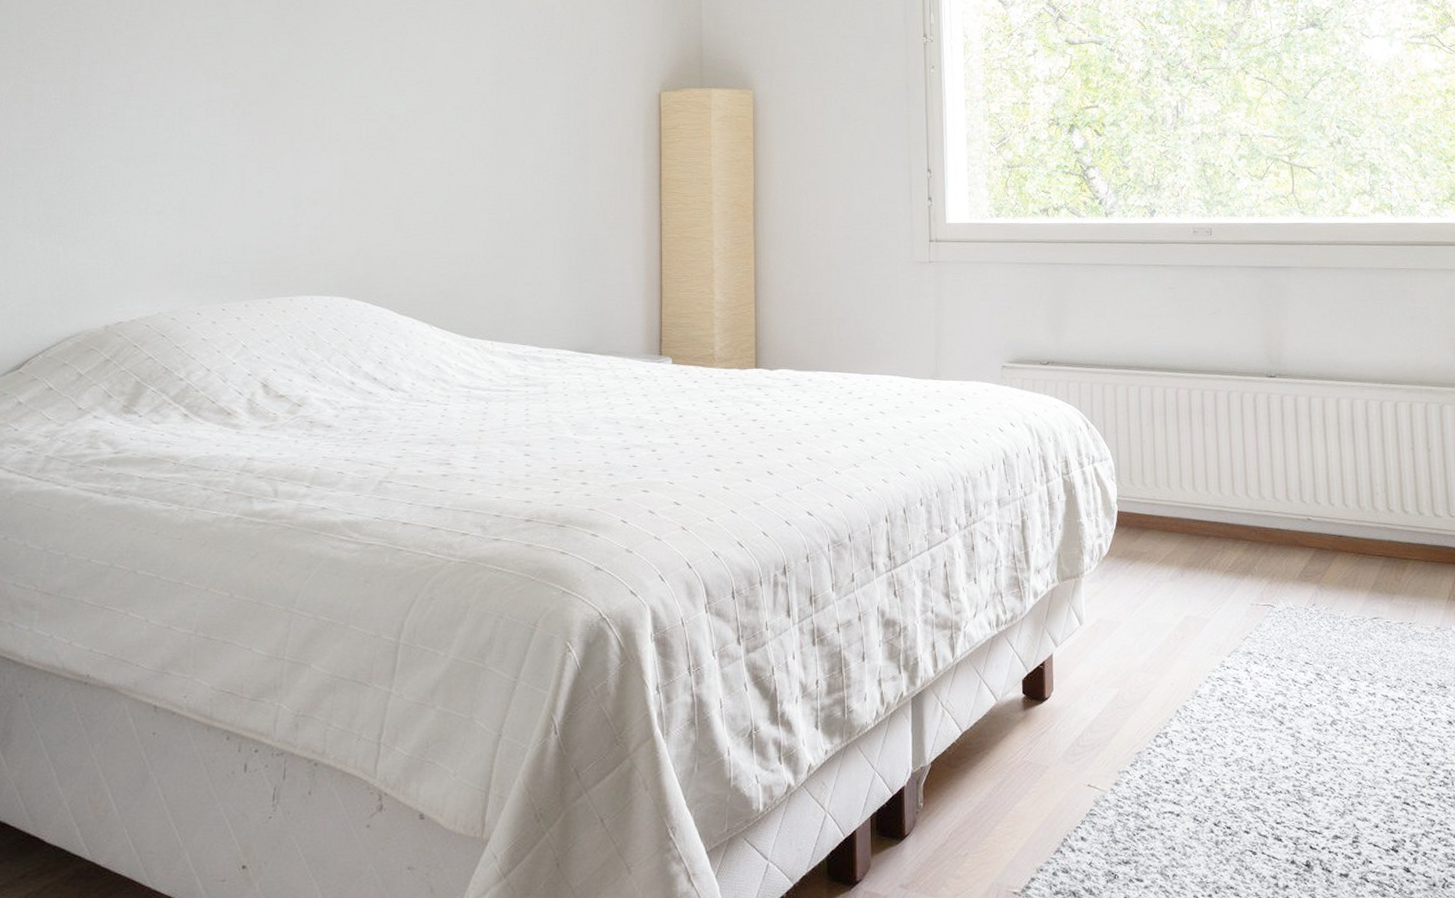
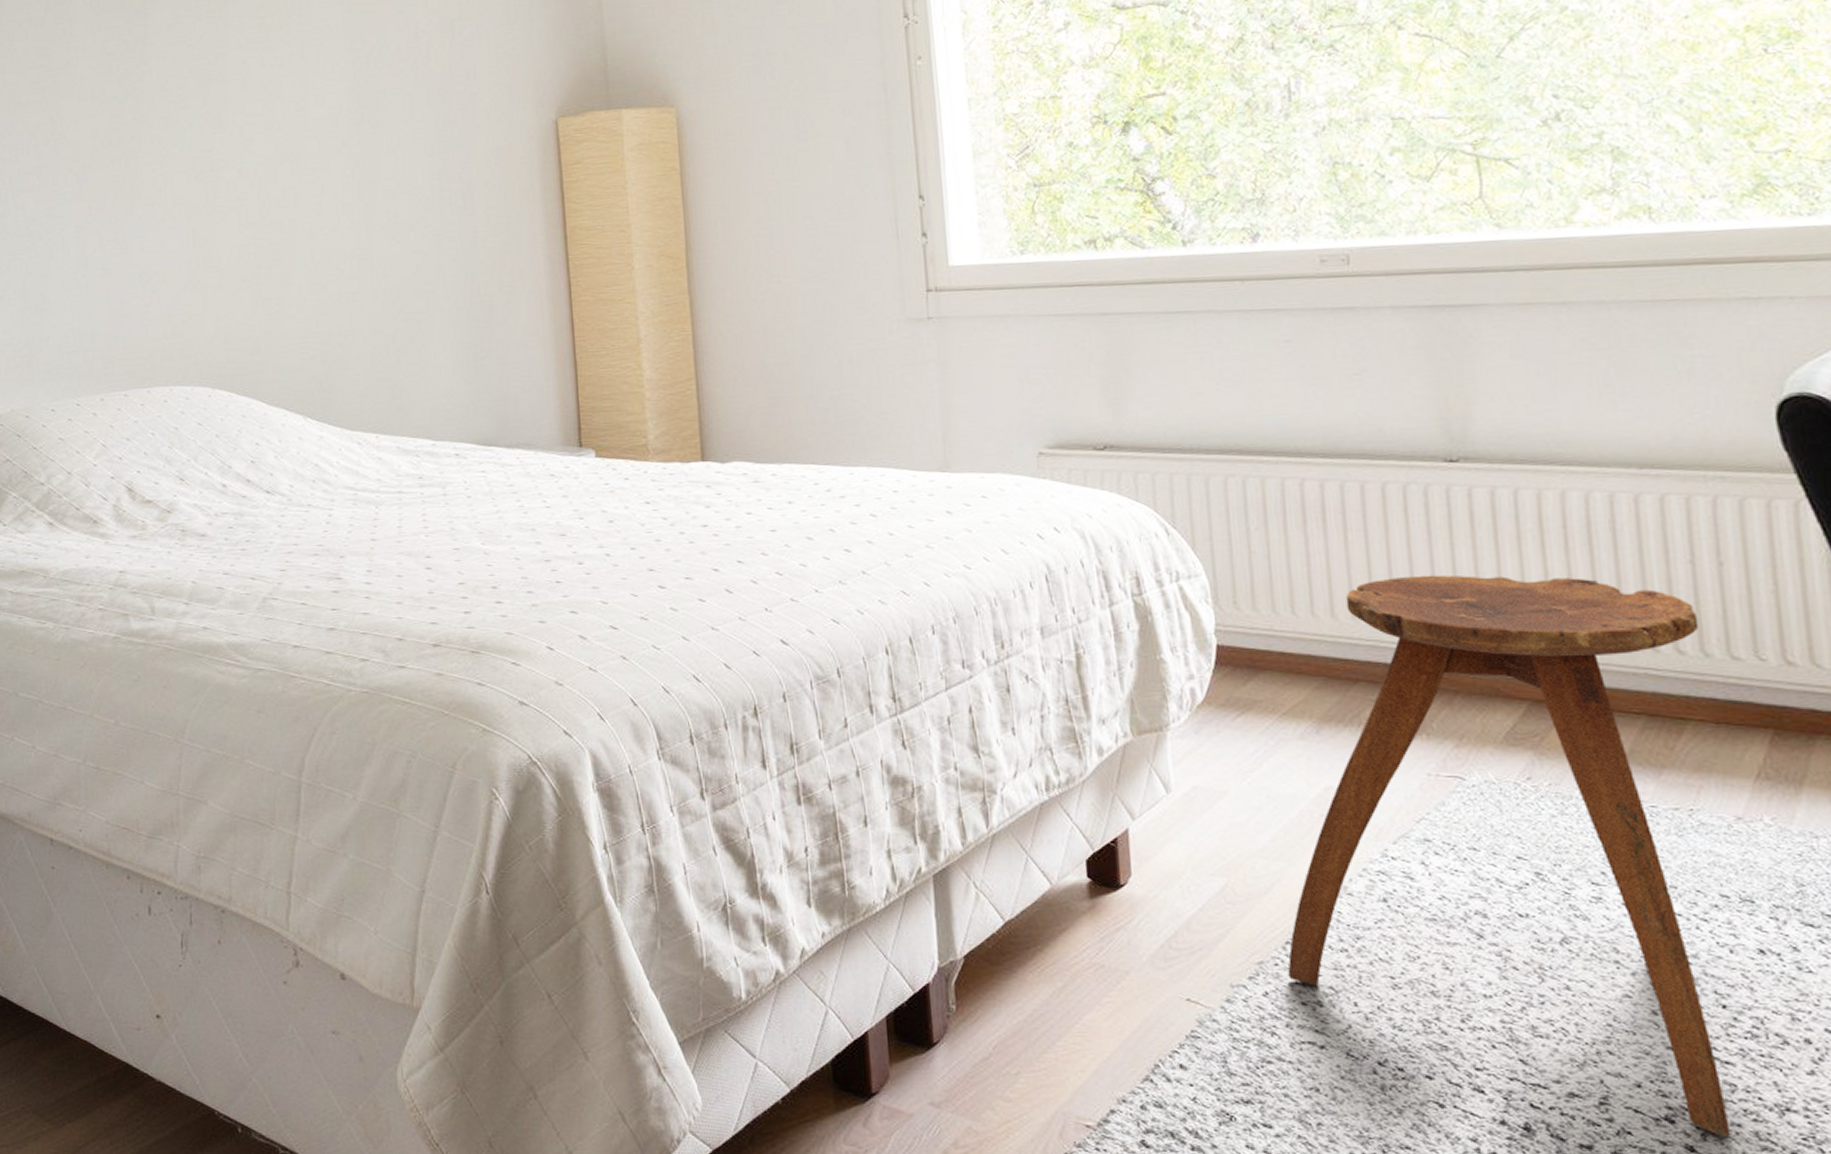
stool: none [1157,458,1431,859] -> present [1287,575,1731,1137]

